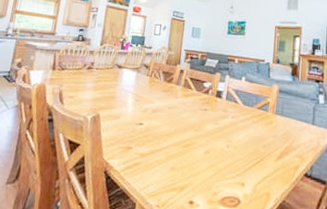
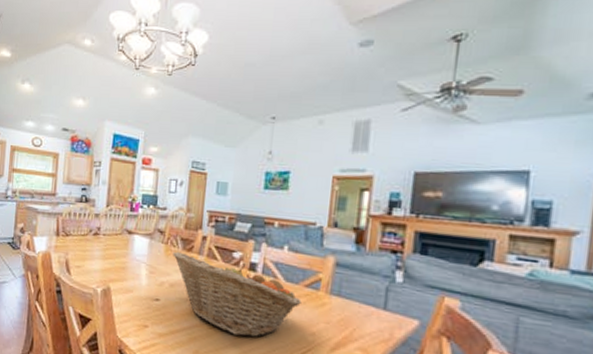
fruit basket: none [156,82,255,152] -> present [173,251,302,338]

